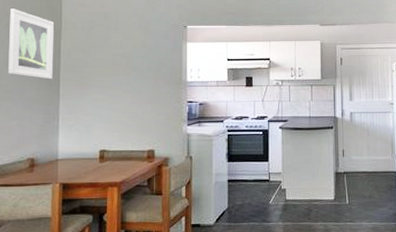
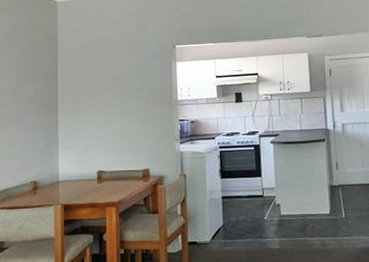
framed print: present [8,8,54,80] -> none [10,38,51,105]

